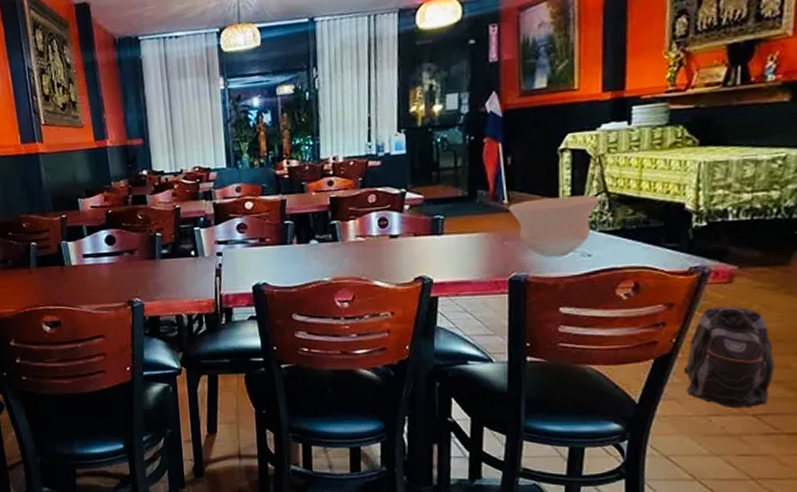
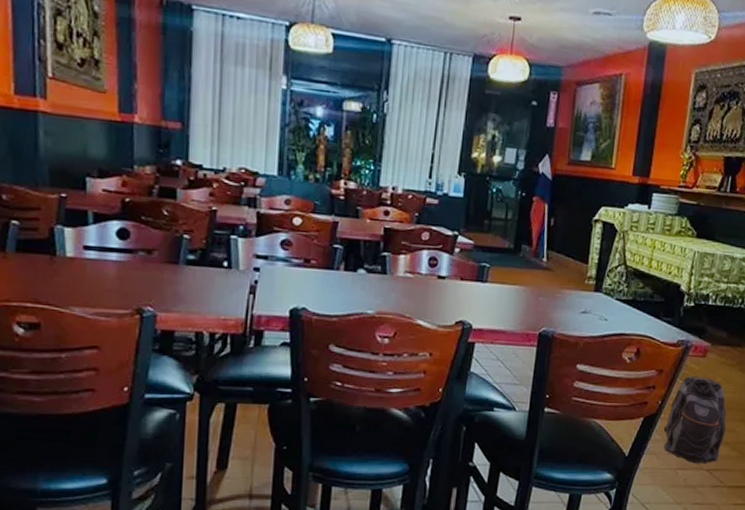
bowl: present [508,195,601,258] -> none [546,261,621,319]

